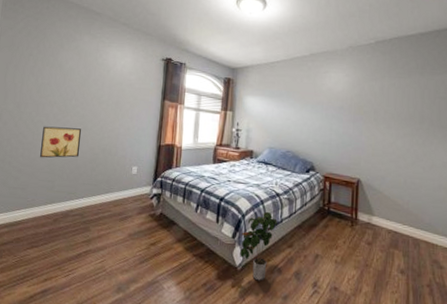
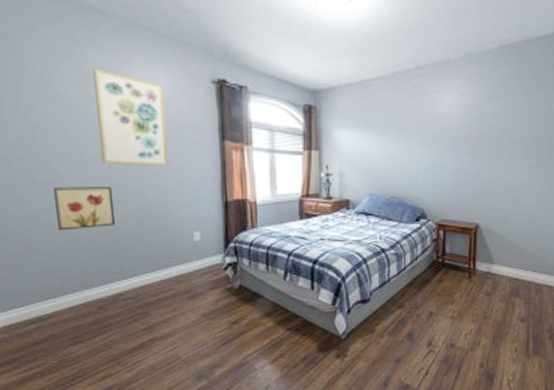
wall art: none [78,48,129,116] -> present [93,68,168,166]
potted plant: present [240,211,278,281] -> none [343,270,384,348]

